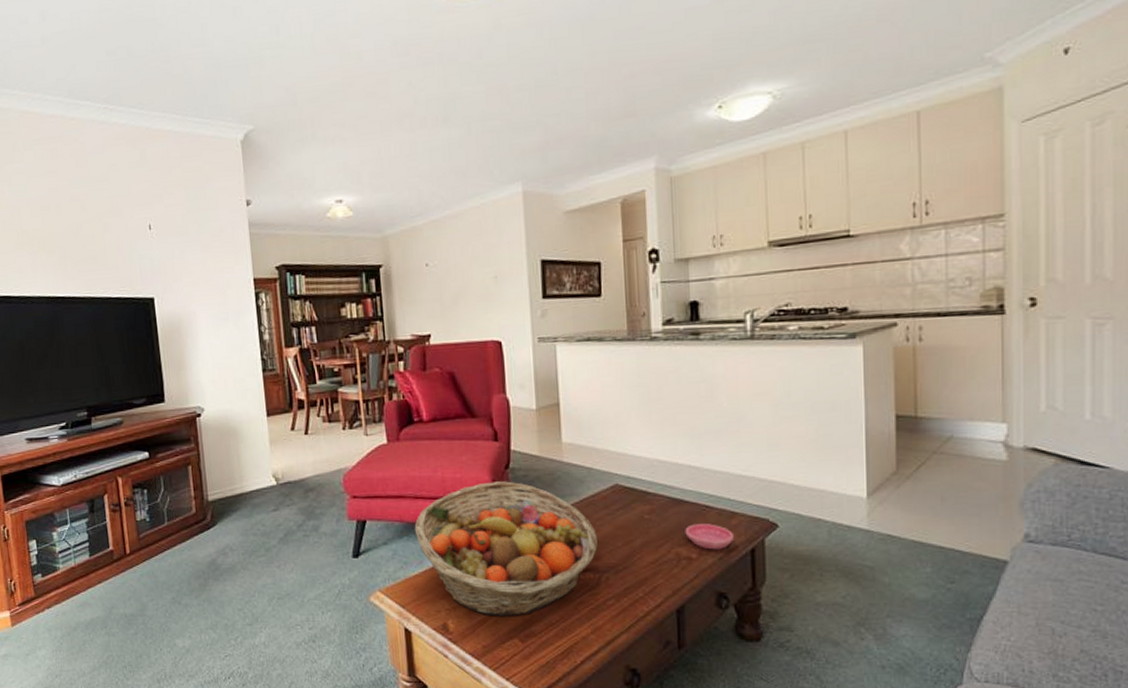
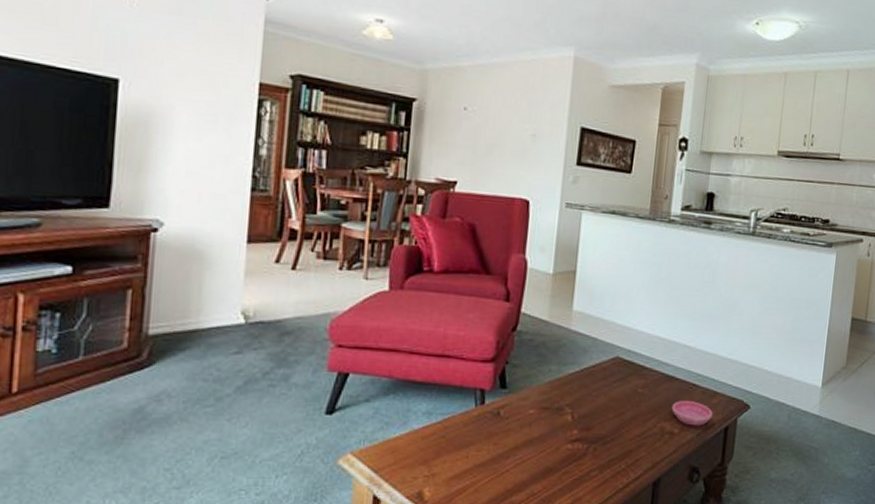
fruit basket: present [414,481,598,616] -> none [403,343,592,485]

